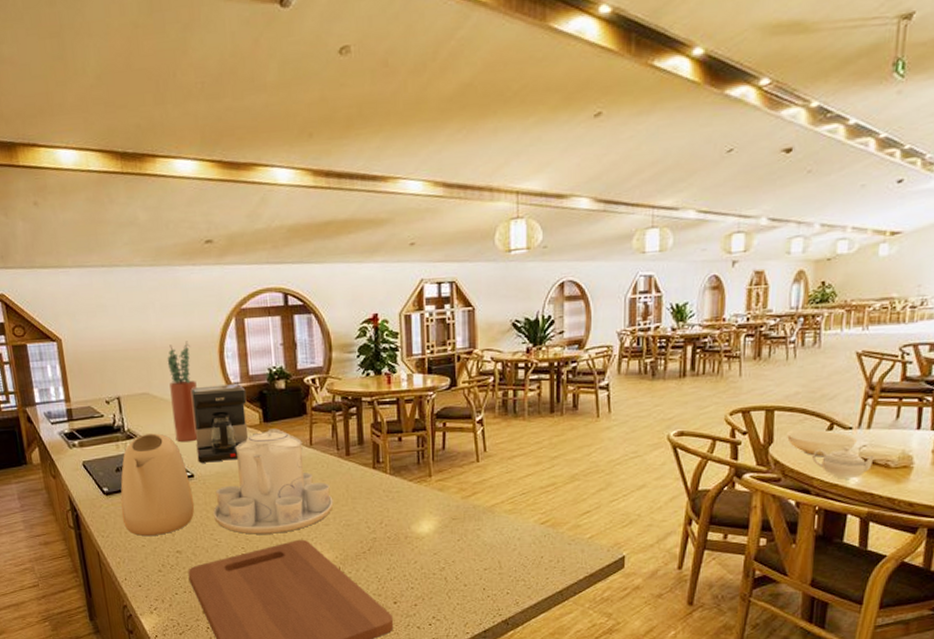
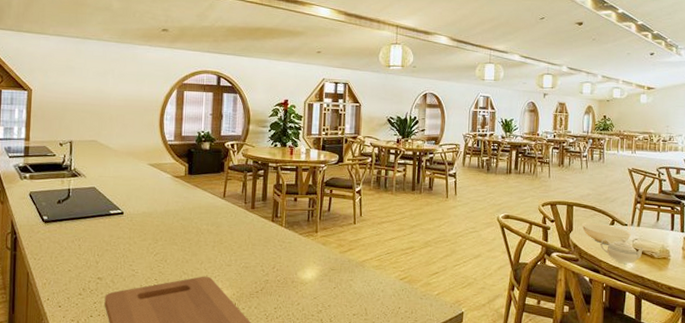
kettle: present [120,433,195,536] -> none [55,174,120,262]
vase: present [167,341,197,443] -> none [113,103,138,185]
coffee maker: present [190,384,249,463] -> none [129,140,177,204]
tea set: present [213,428,334,534] -> none [135,180,237,269]

